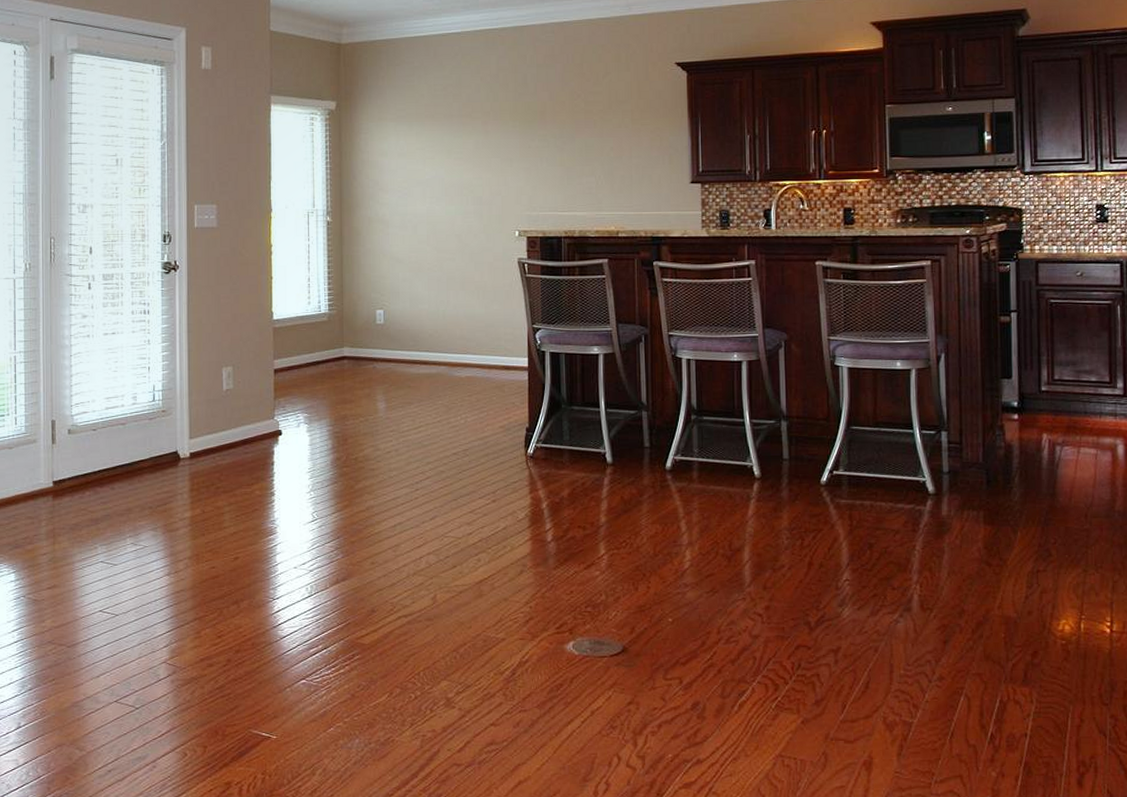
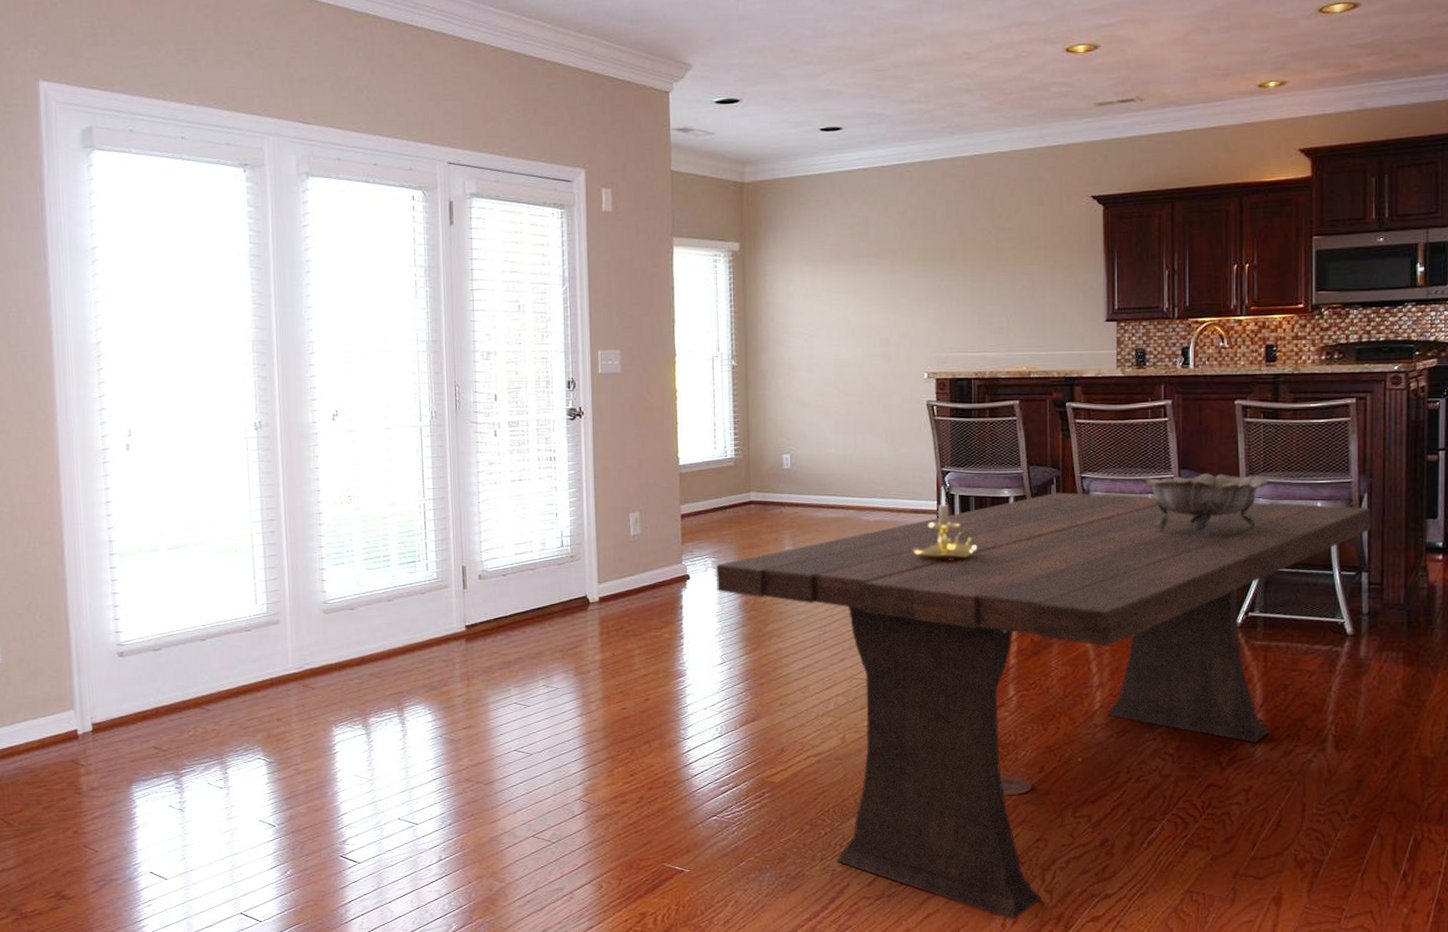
dining table: none [307,350,949,787] -> present [715,492,1371,920]
candle holder: none [504,342,567,418] -> present [913,486,976,562]
decorative bowl: none [727,332,849,390] -> present [1141,473,1268,532]

